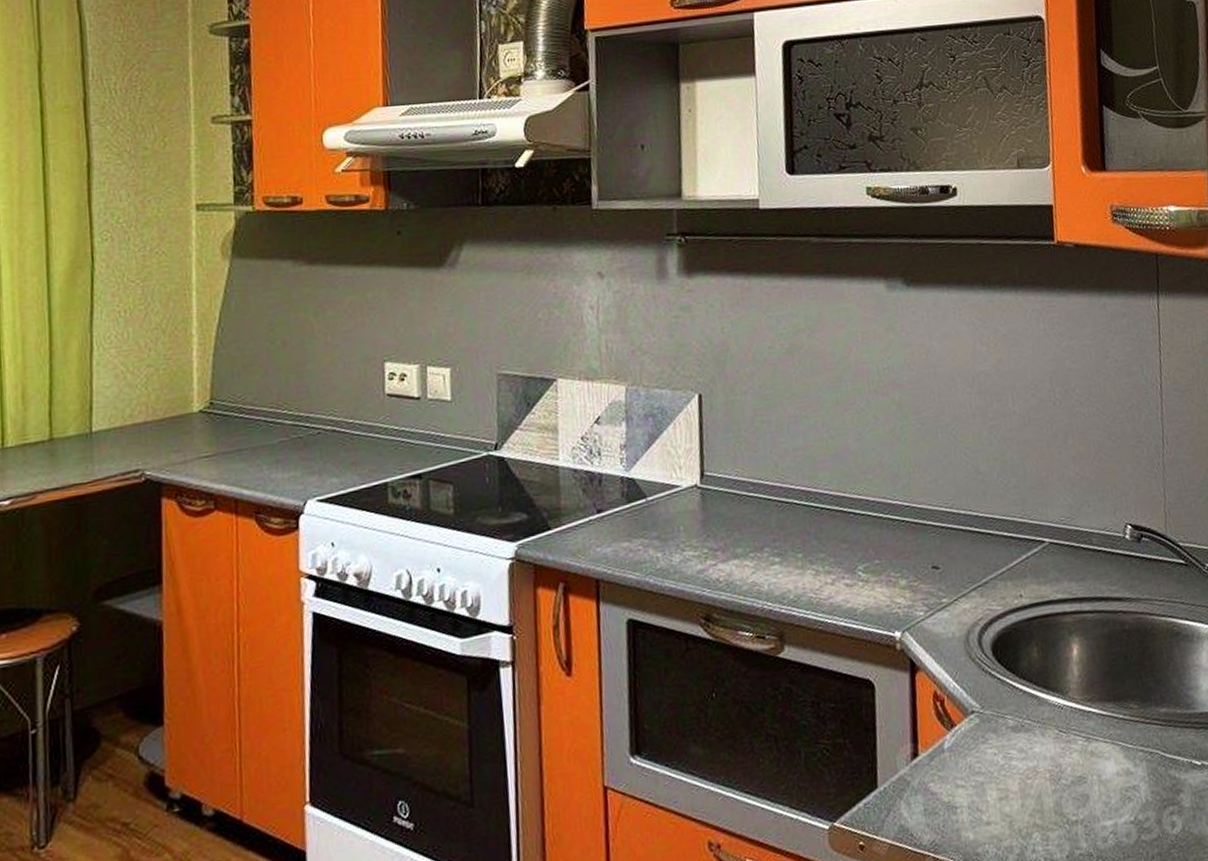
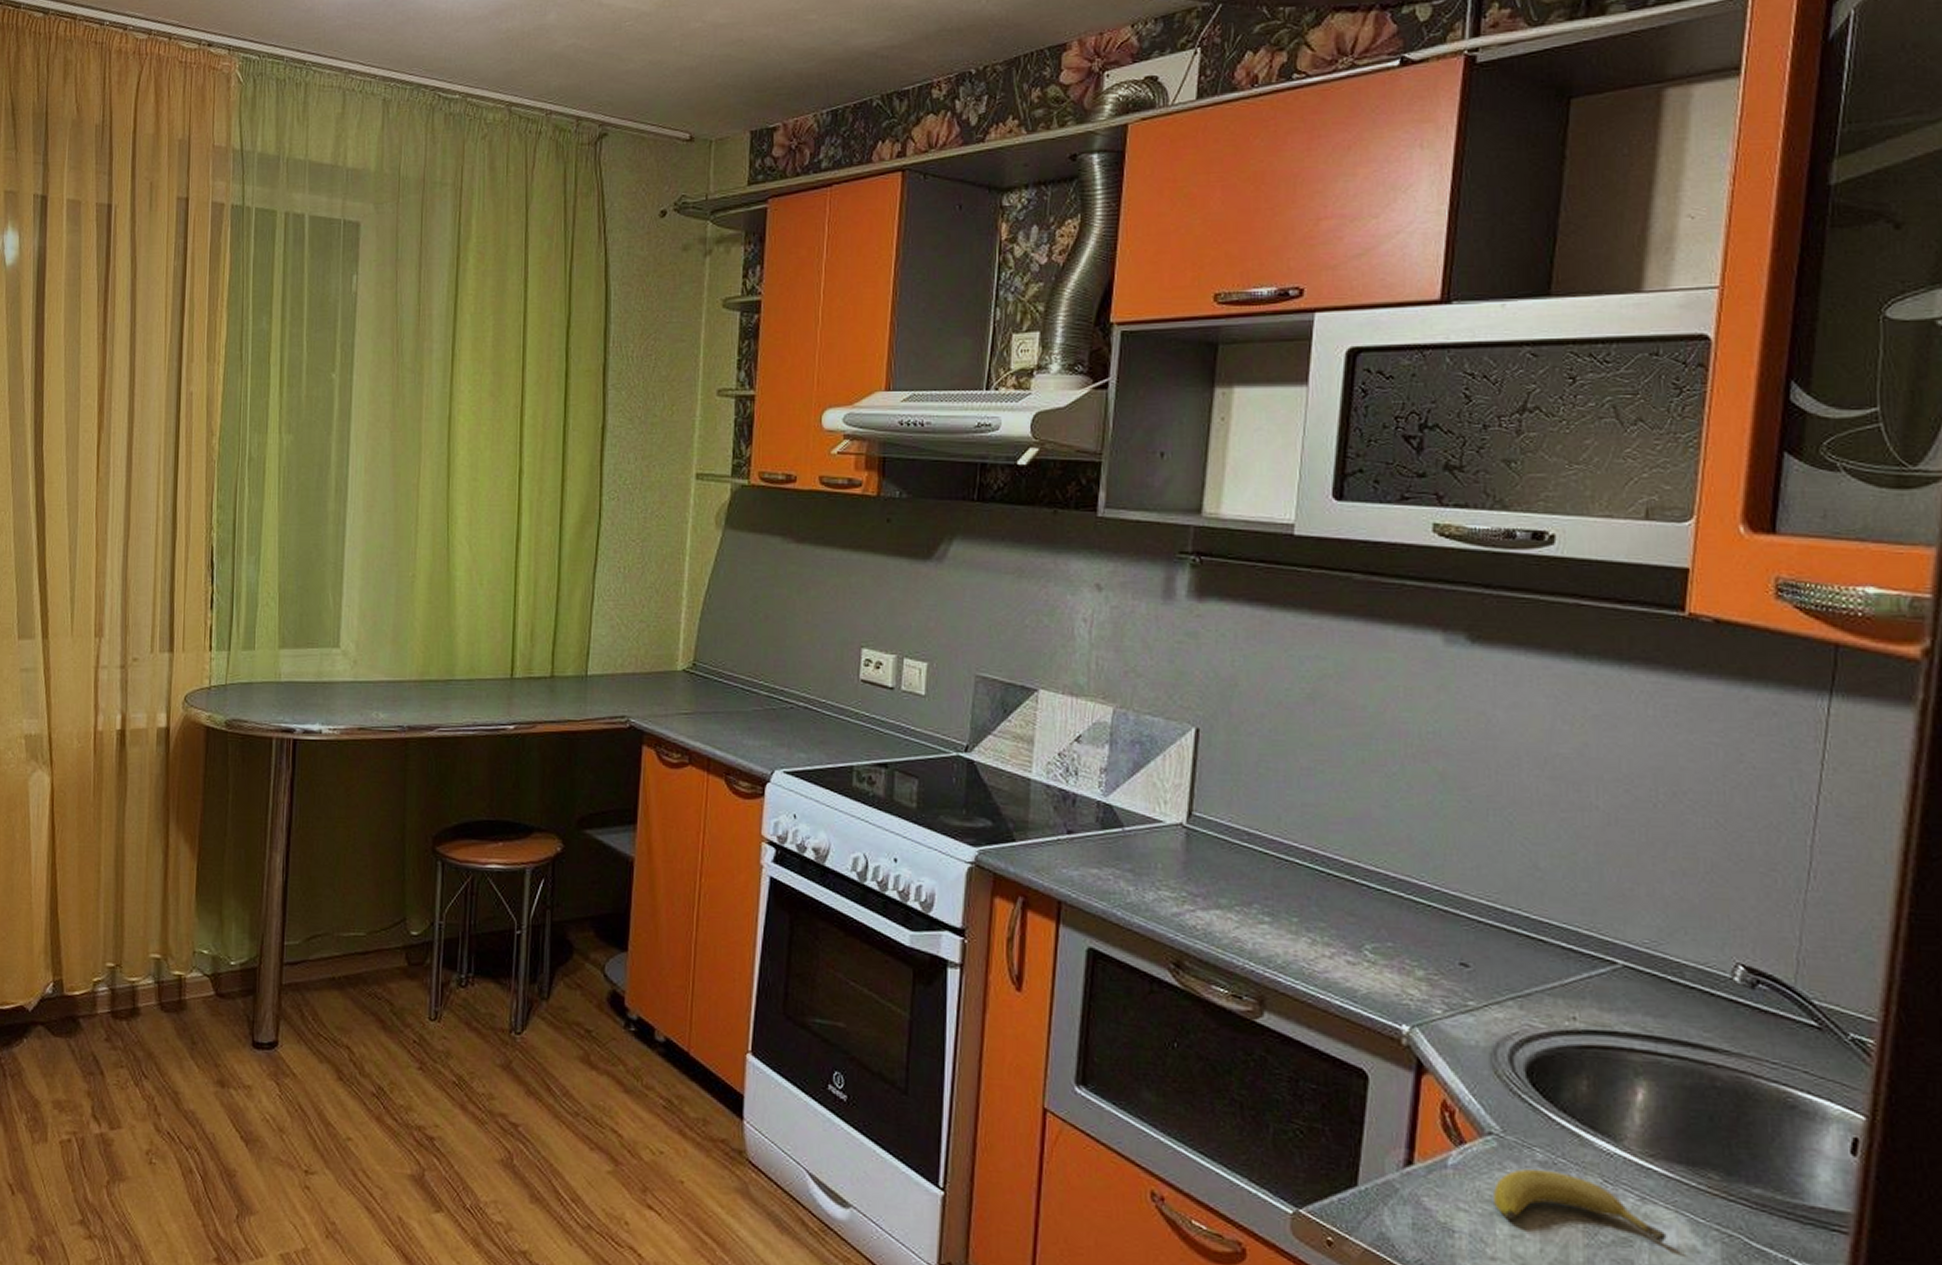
fruit: none [981,732,1109,785] -> present [1494,1168,1667,1242]

